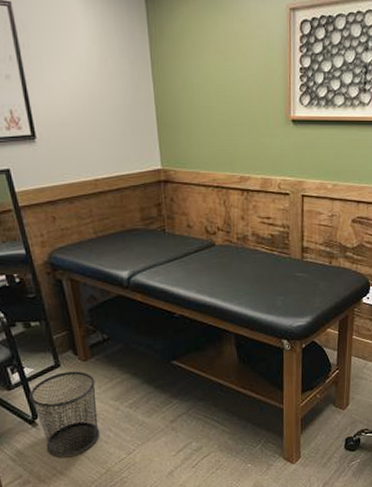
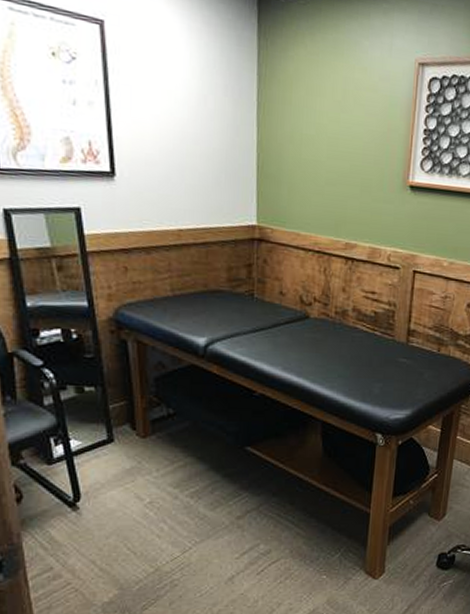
waste bin: present [29,371,100,457] -> none [73,449,153,549]

